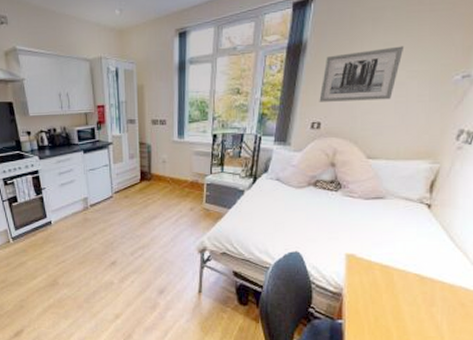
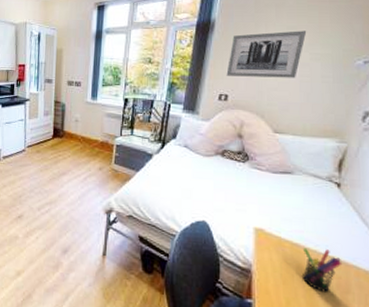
pen holder: none [390,268,429,307] -> present [301,247,343,293]

